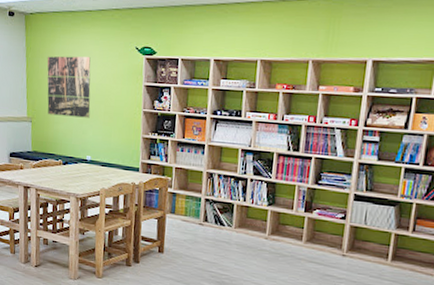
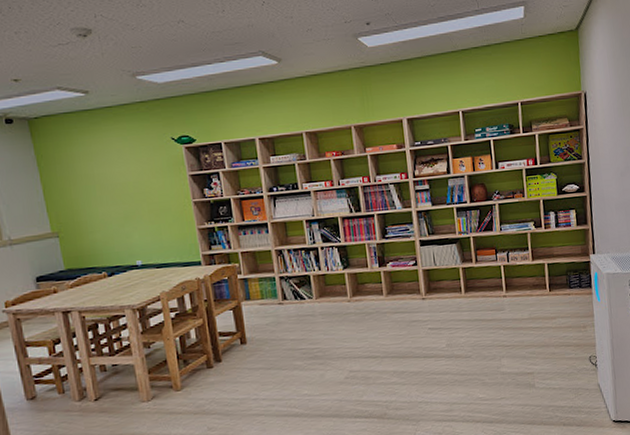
wall art: present [47,56,91,118] -> none [65,154,132,225]

